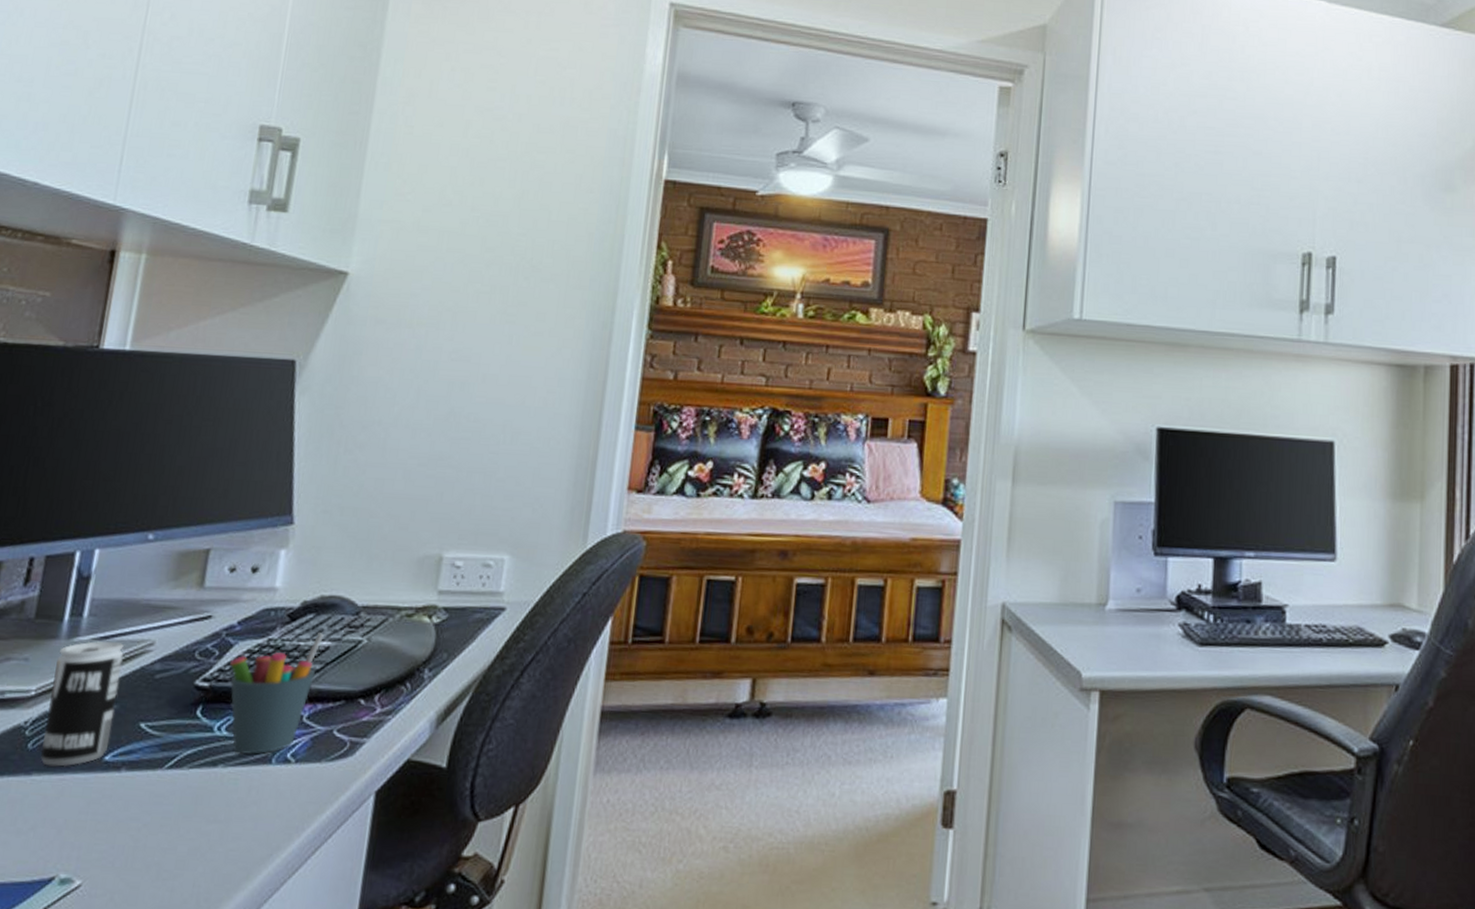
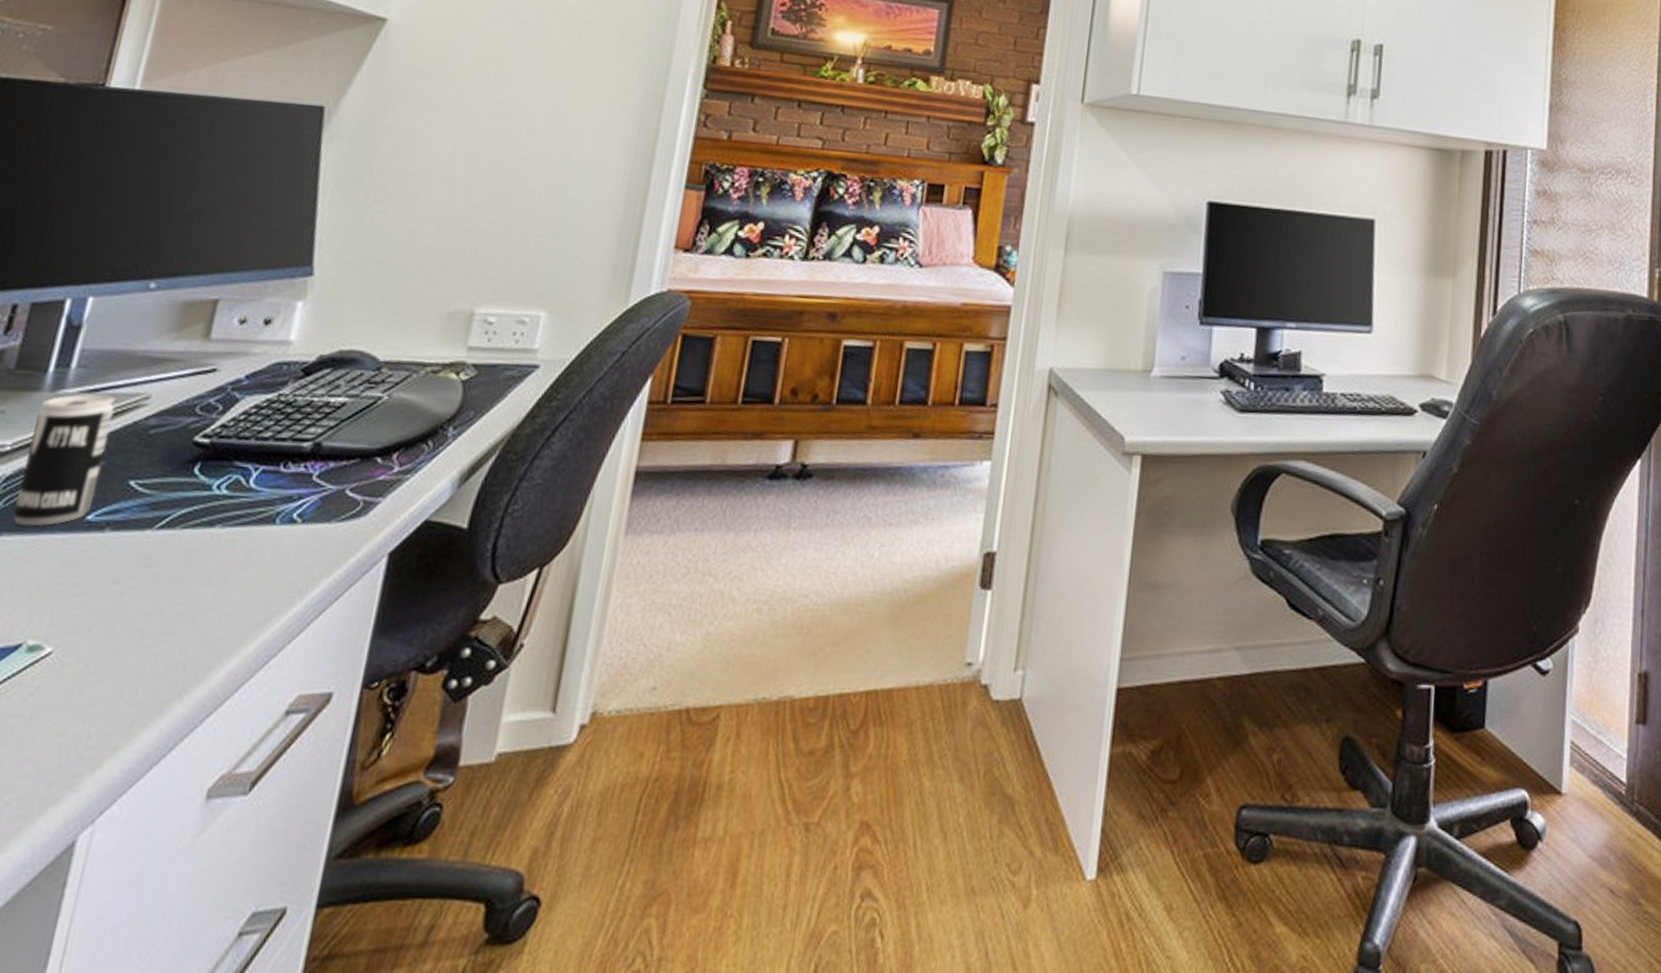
pen holder: present [230,633,324,754] -> none [232,388,341,514]

